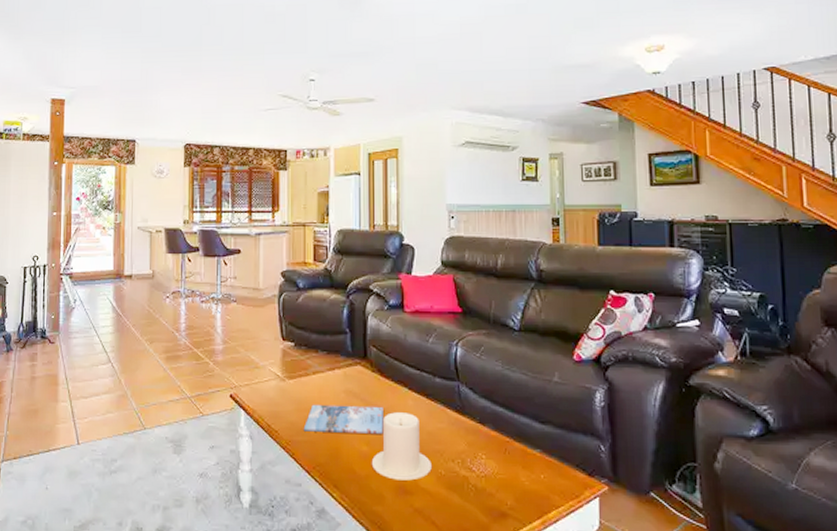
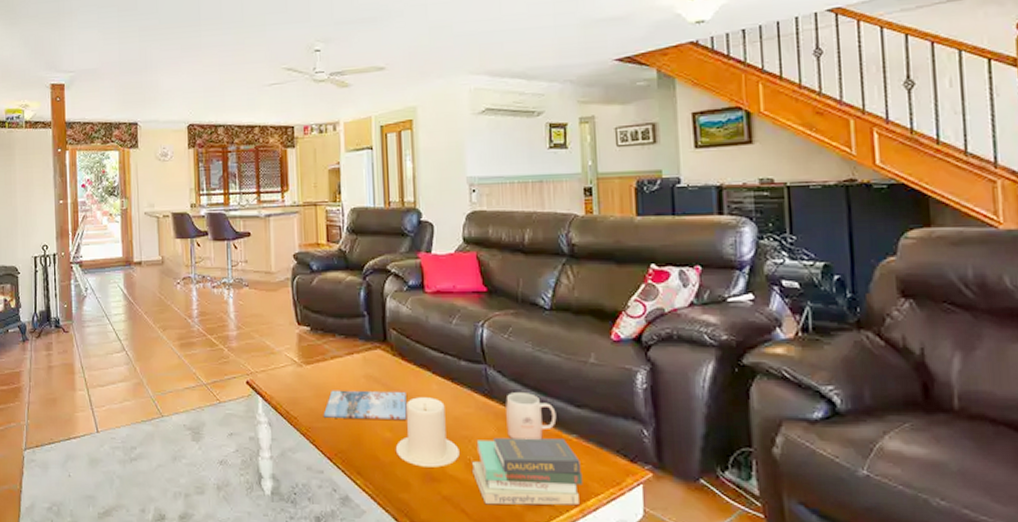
books: none [442,451,545,518] -> present [471,437,583,506]
mug: none [476,407,523,454] -> present [506,391,557,440]

